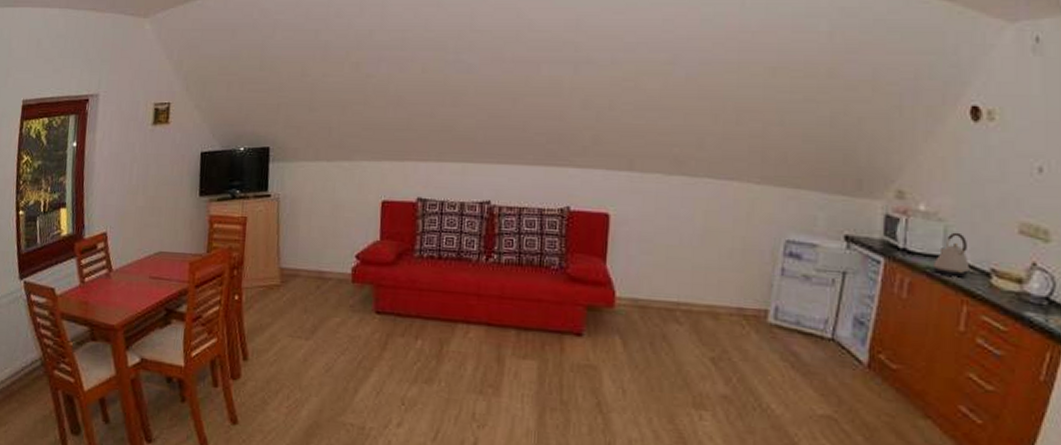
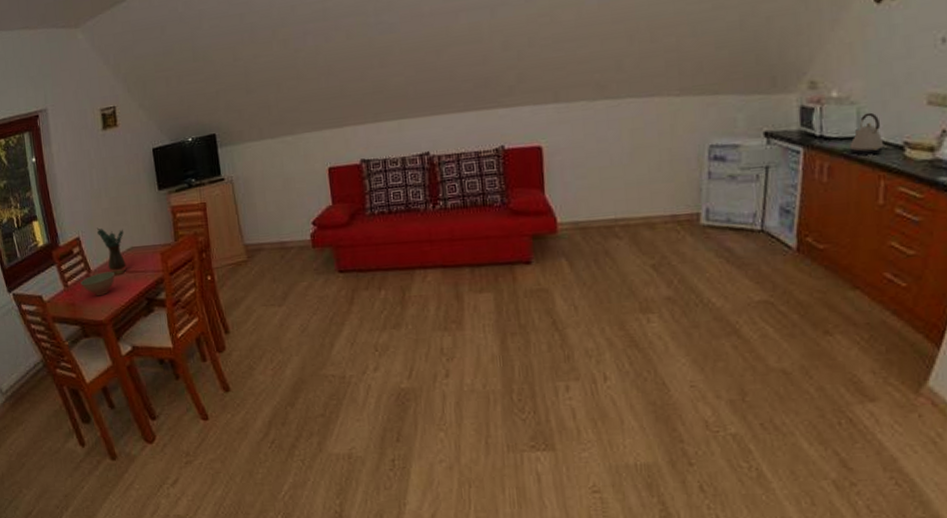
bowl: none [98,273,136,299] -> present [80,271,115,296]
vase: none [126,225,154,280] -> present [96,227,127,276]

